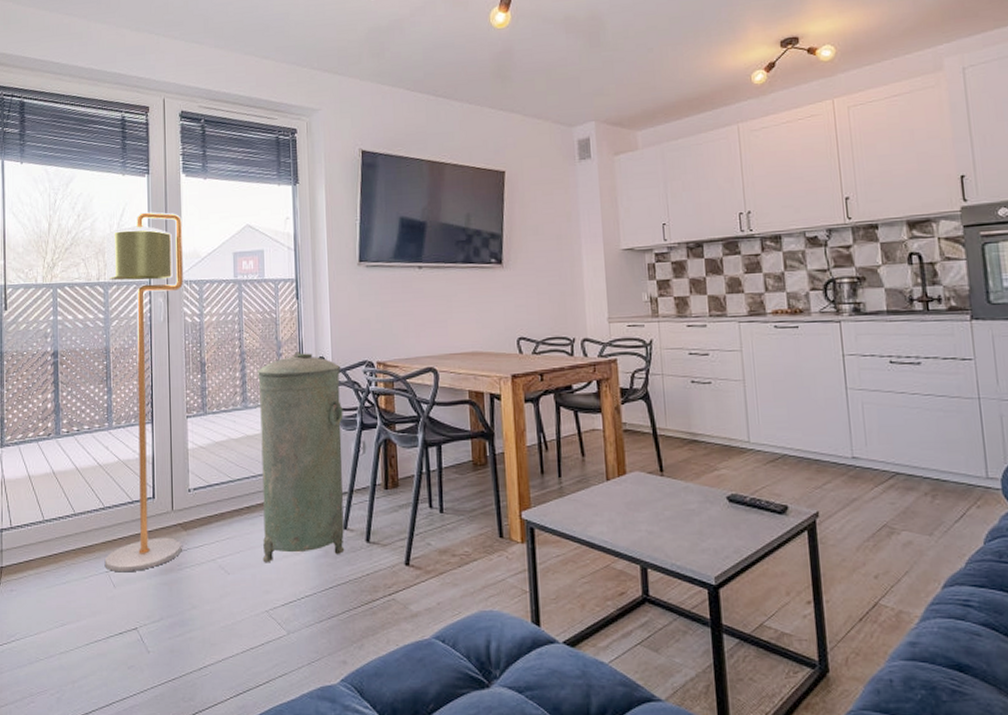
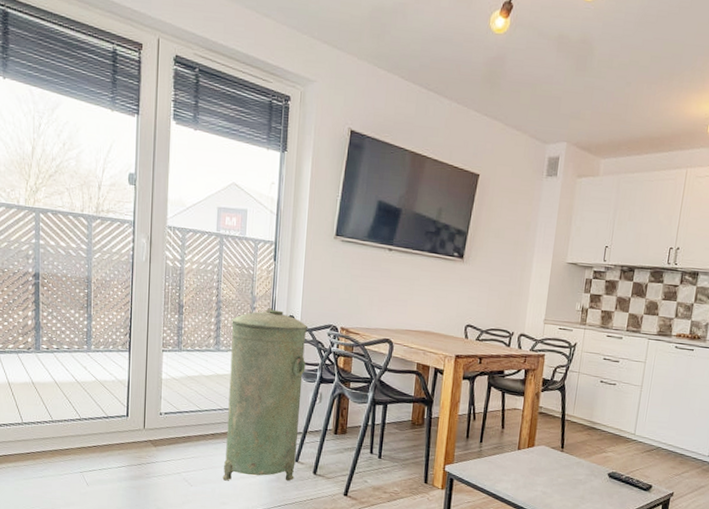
floor lamp: present [104,211,183,573] -> none [79,152,169,475]

